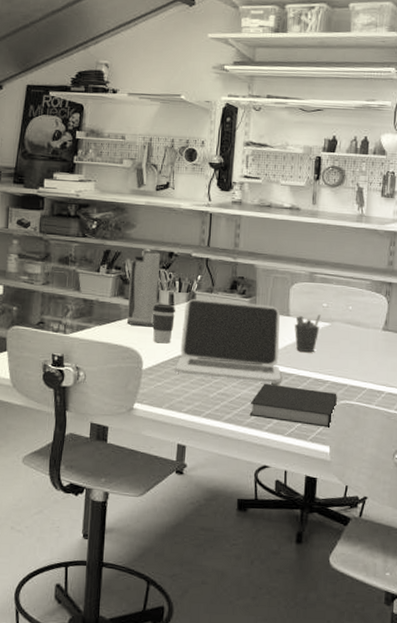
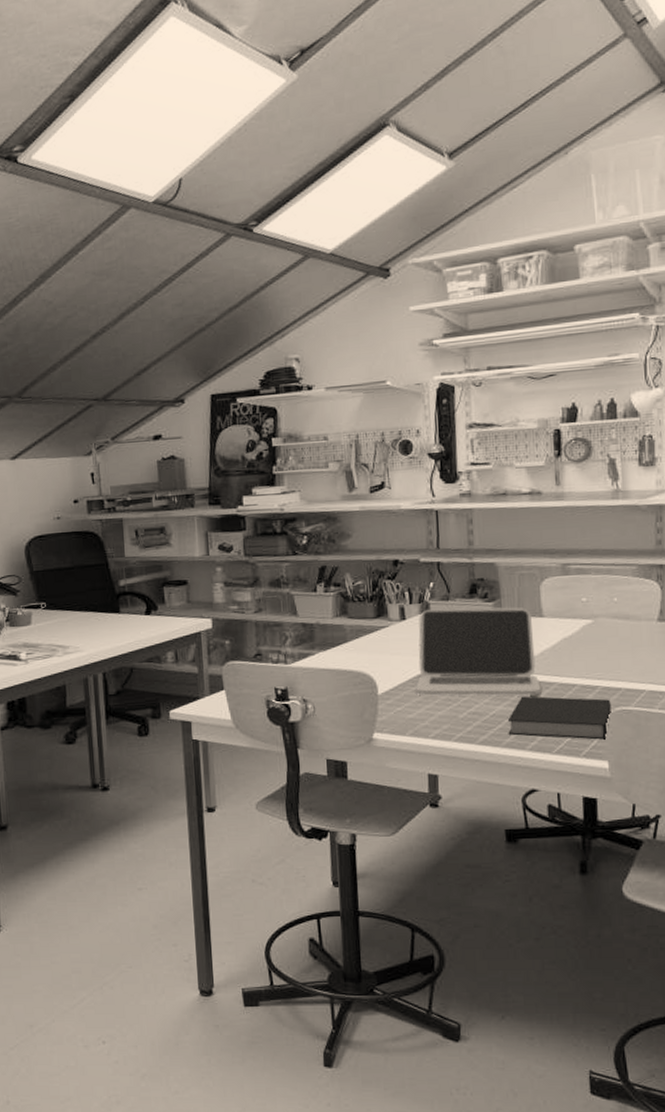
lighter: present [127,248,160,327] -> none [350,559,387,647]
coffee cup: present [152,303,176,344] -> none [381,619,409,664]
pen holder: present [295,315,321,353] -> none [551,611,581,656]

